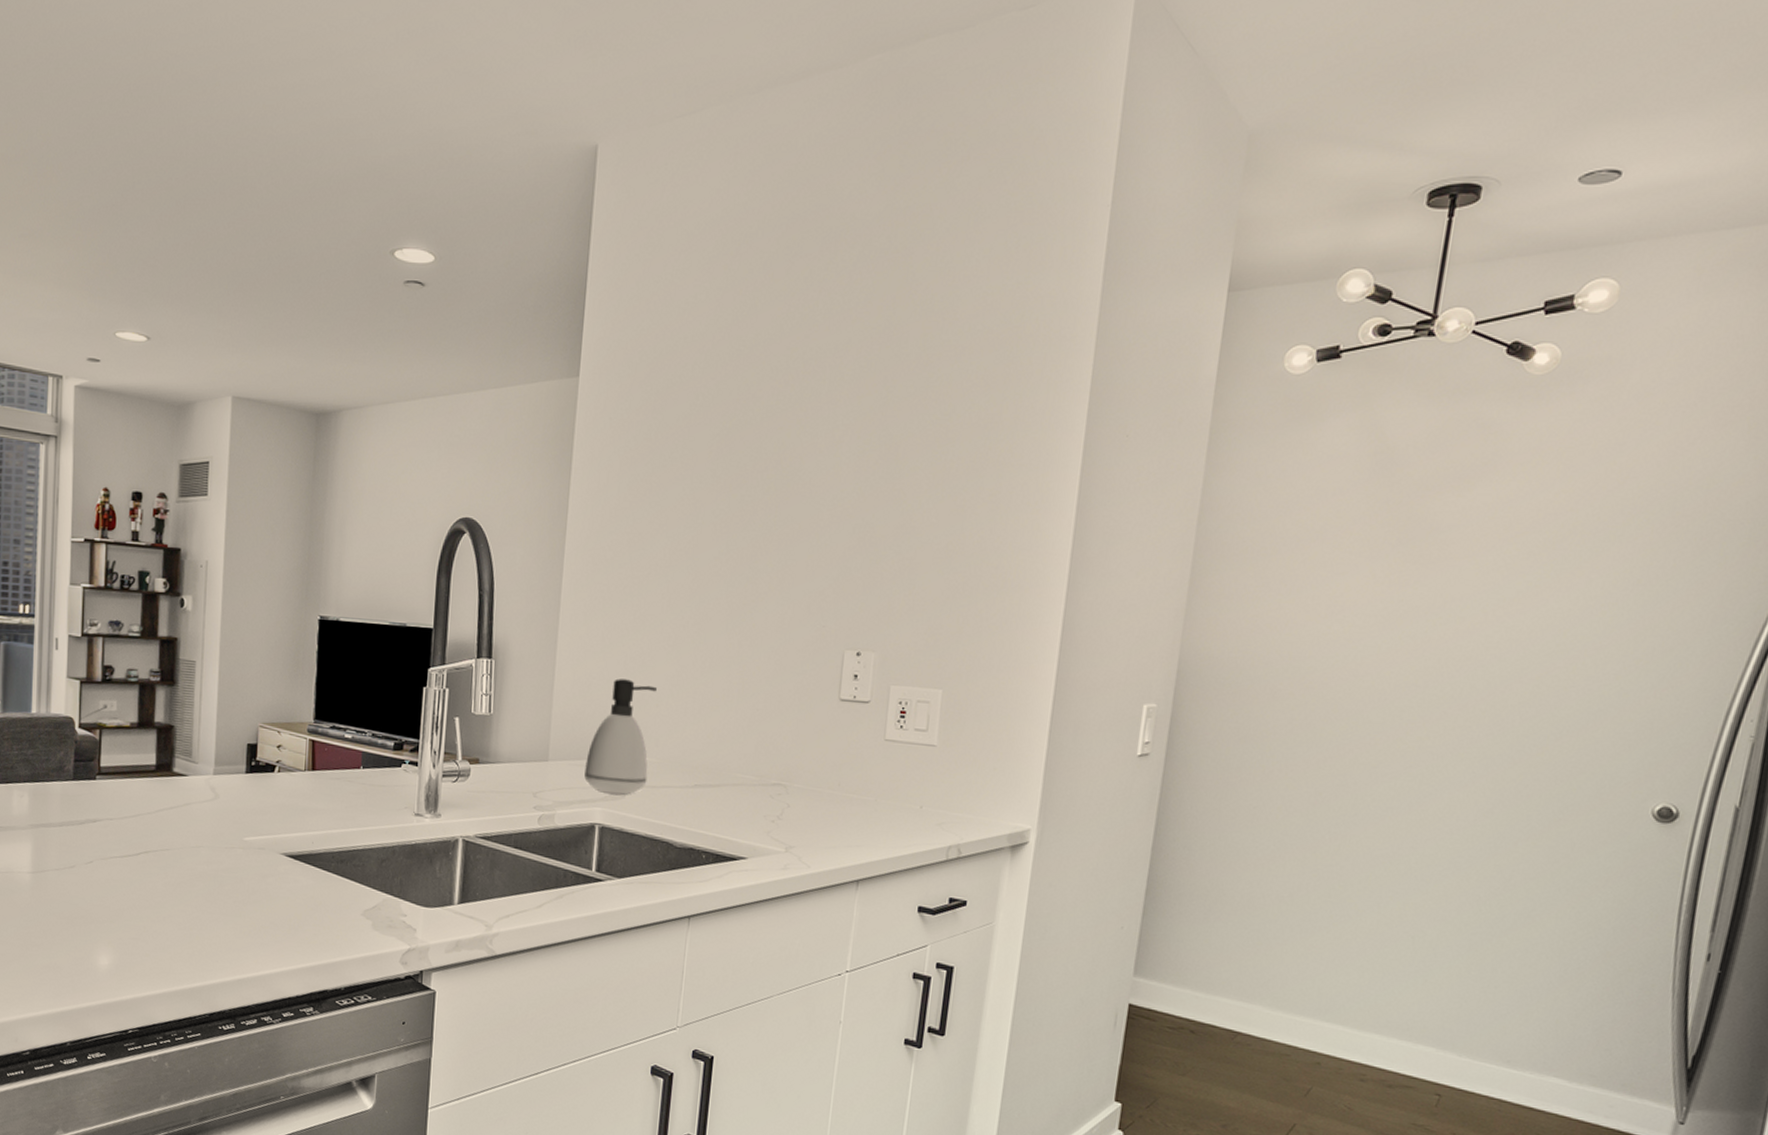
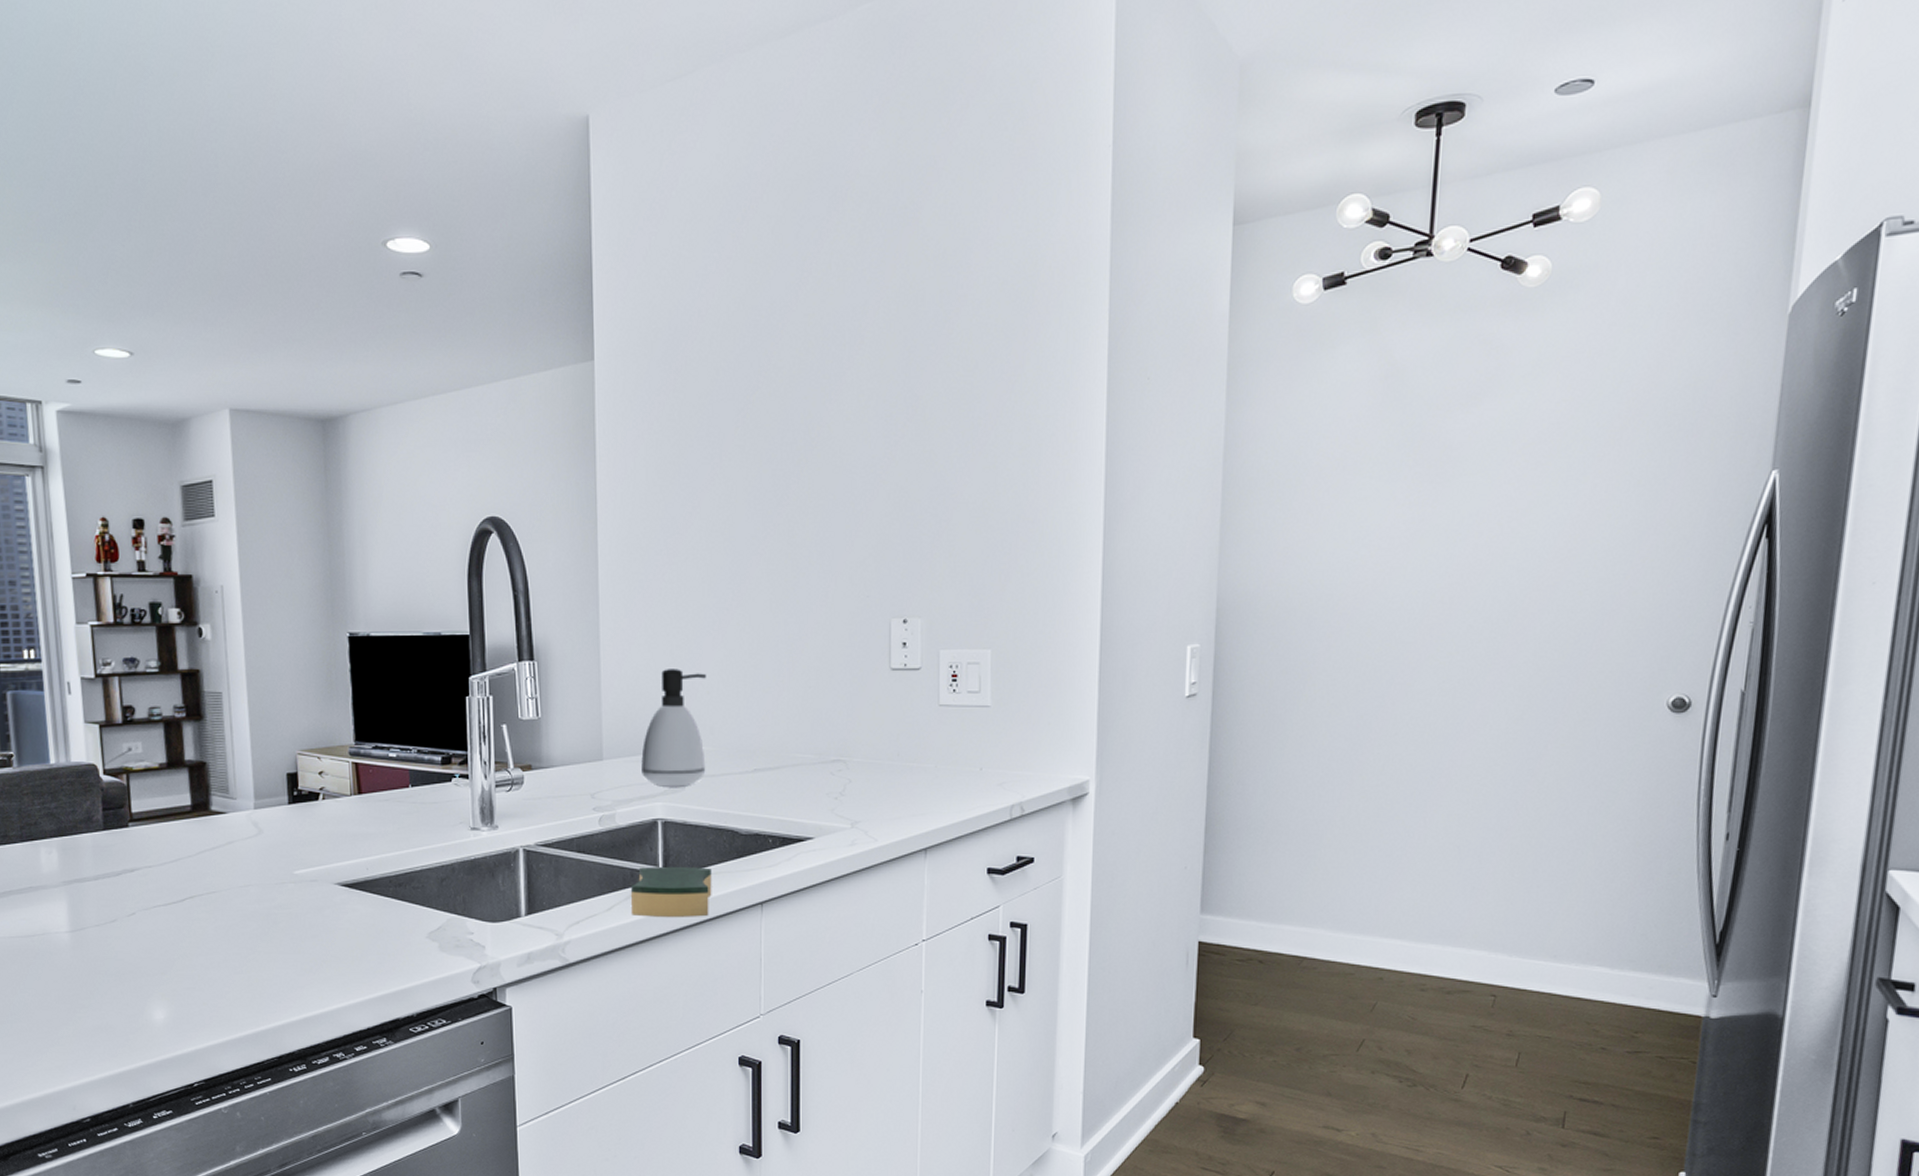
sponge: none [560,869,643,925] -> present [630,867,712,918]

